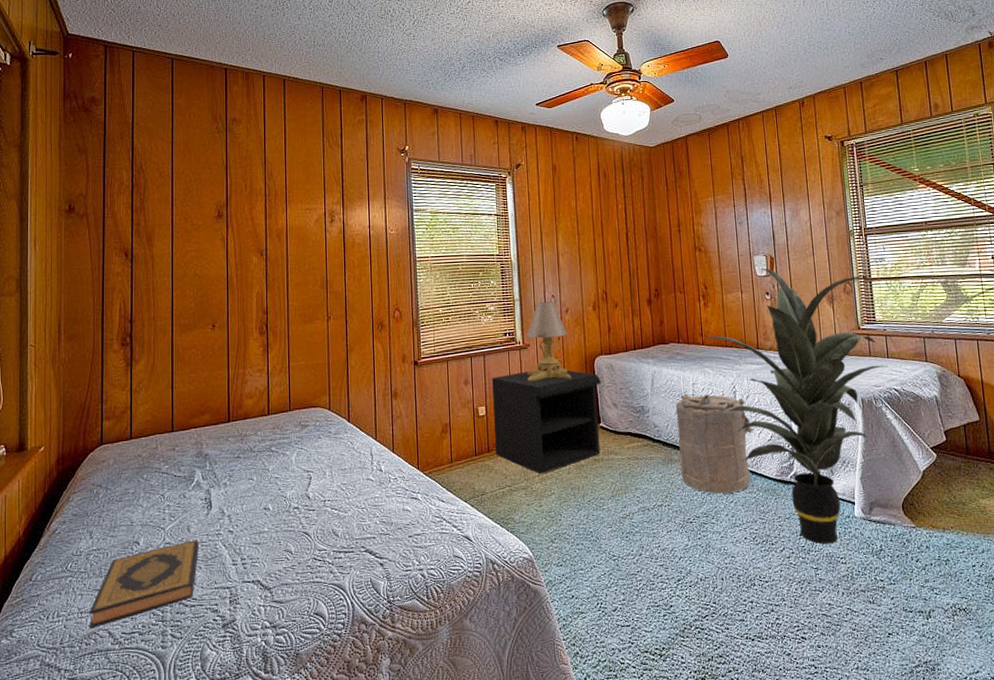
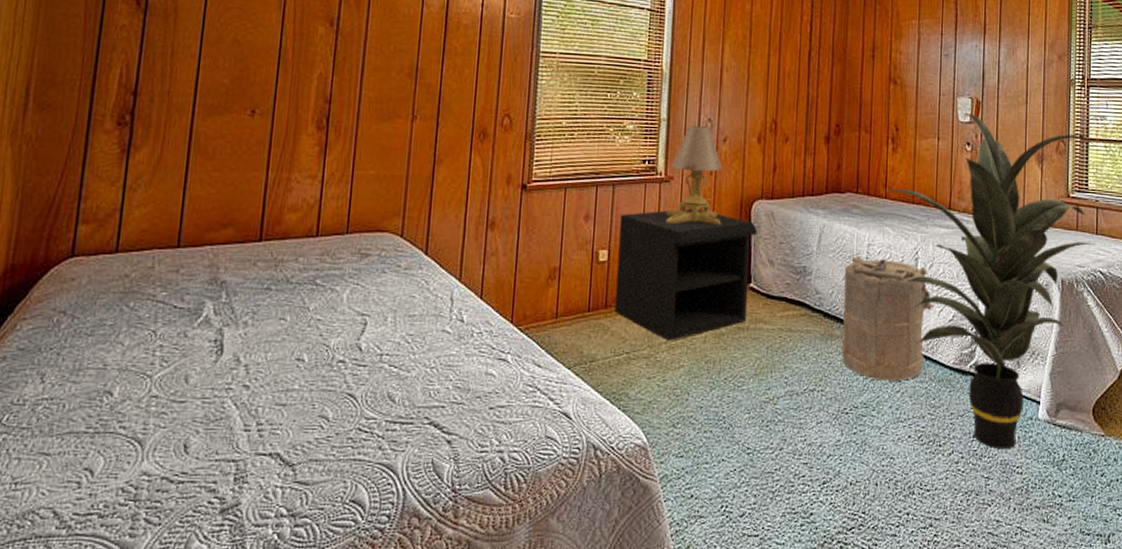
hardback book: present [89,540,199,629] -> none [25,394,199,506]

